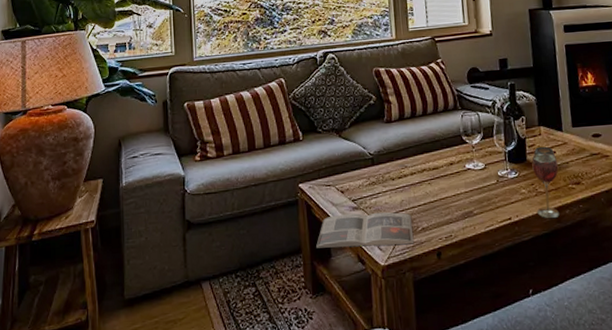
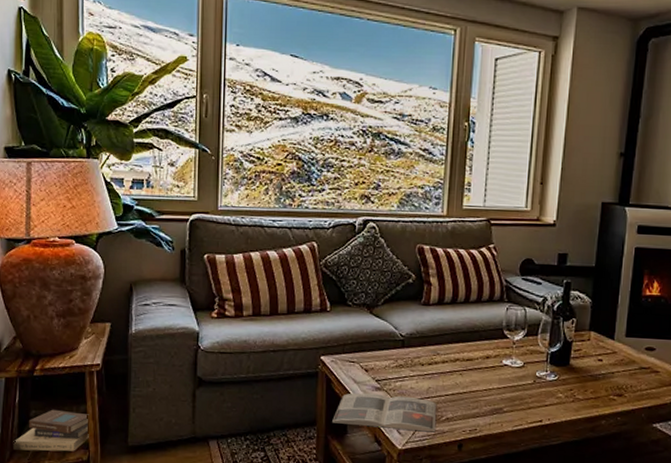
books: none [14,272,87,320] -> present [13,409,89,452]
wineglass: present [531,146,559,219] -> none [571,352,603,427]

